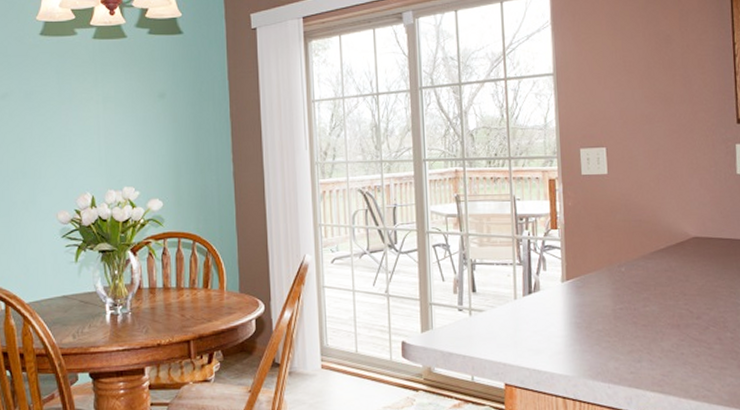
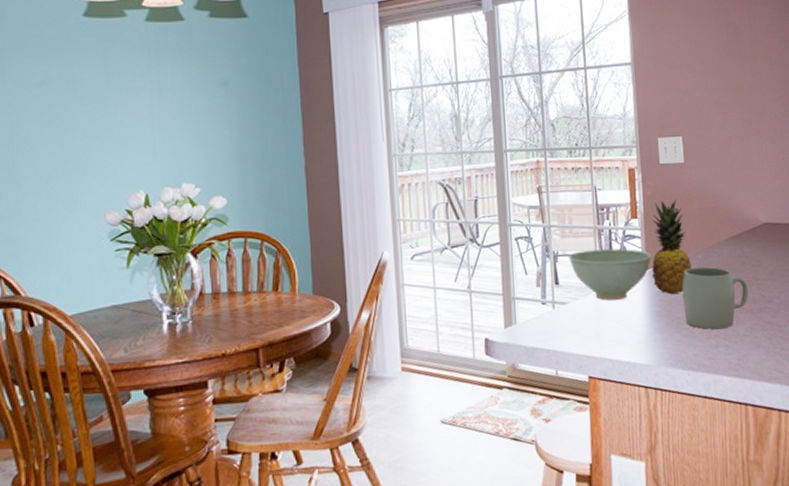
bowl: none [485,258,572,310] -> present [568,248,652,300]
fruit: none [571,210,614,306] -> present [652,198,692,294]
mug: none [604,279,676,343] -> present [682,266,749,329]

